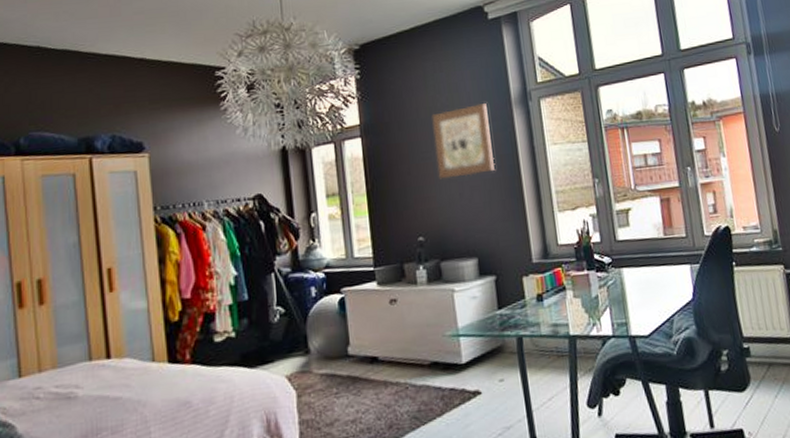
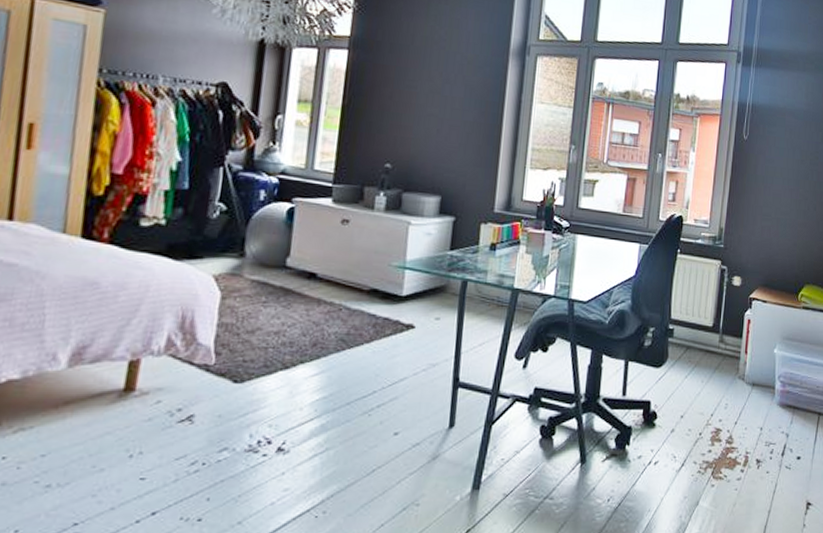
wall art: present [432,103,495,179] -> none [420,44,484,116]

